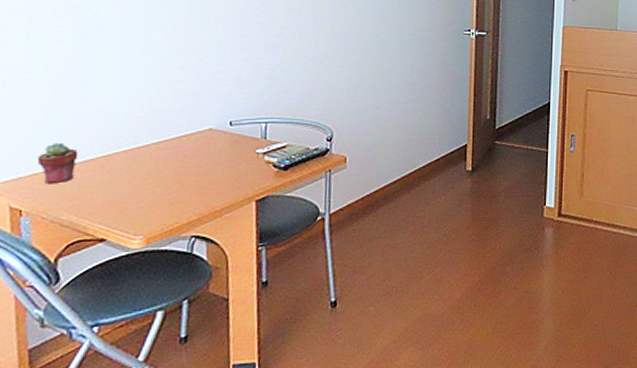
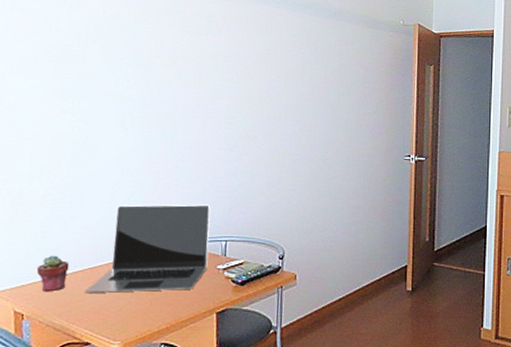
laptop: none [98,83,248,185] -> present [85,204,211,294]

